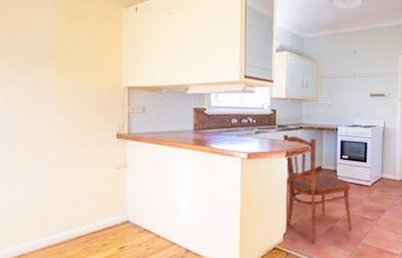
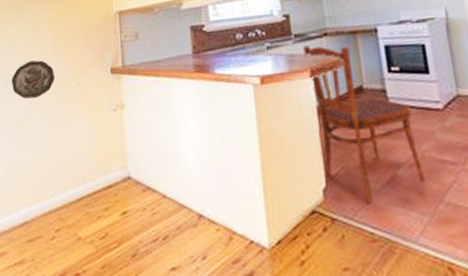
decorative plate: none [9,119,60,152] -> present [11,60,56,99]

